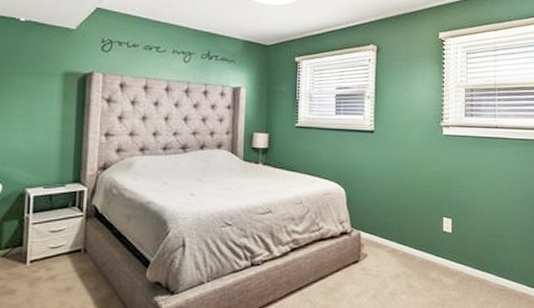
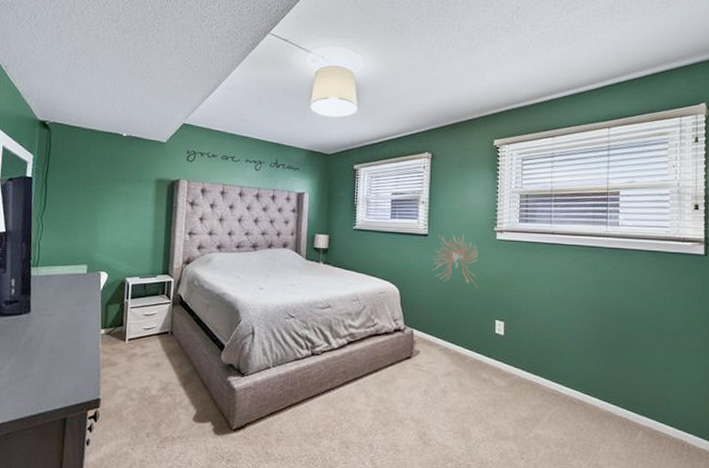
wall sculpture: none [379,129,426,187] -> present [432,234,479,289]

